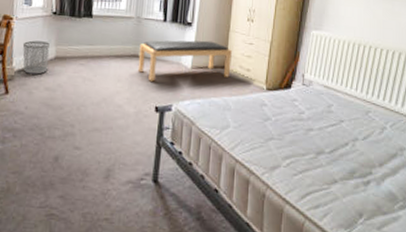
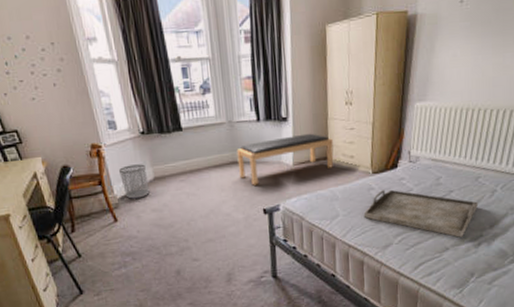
serving tray: none [254,108,369,171] -> present [363,189,479,238]

